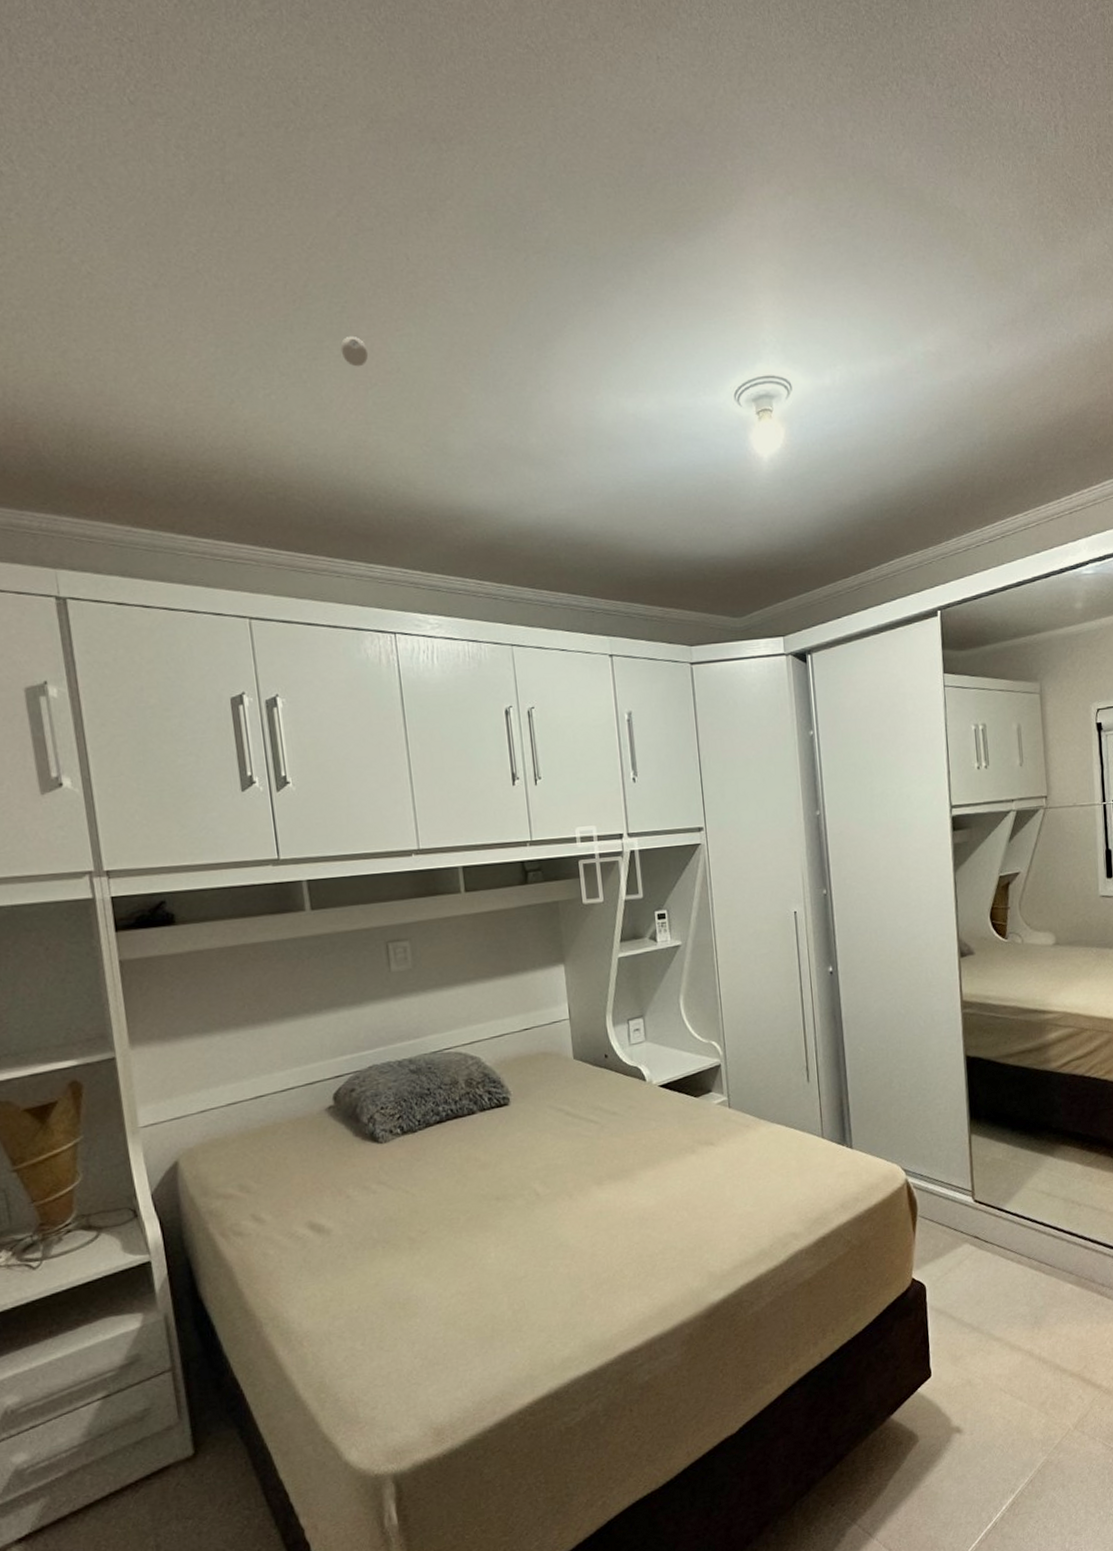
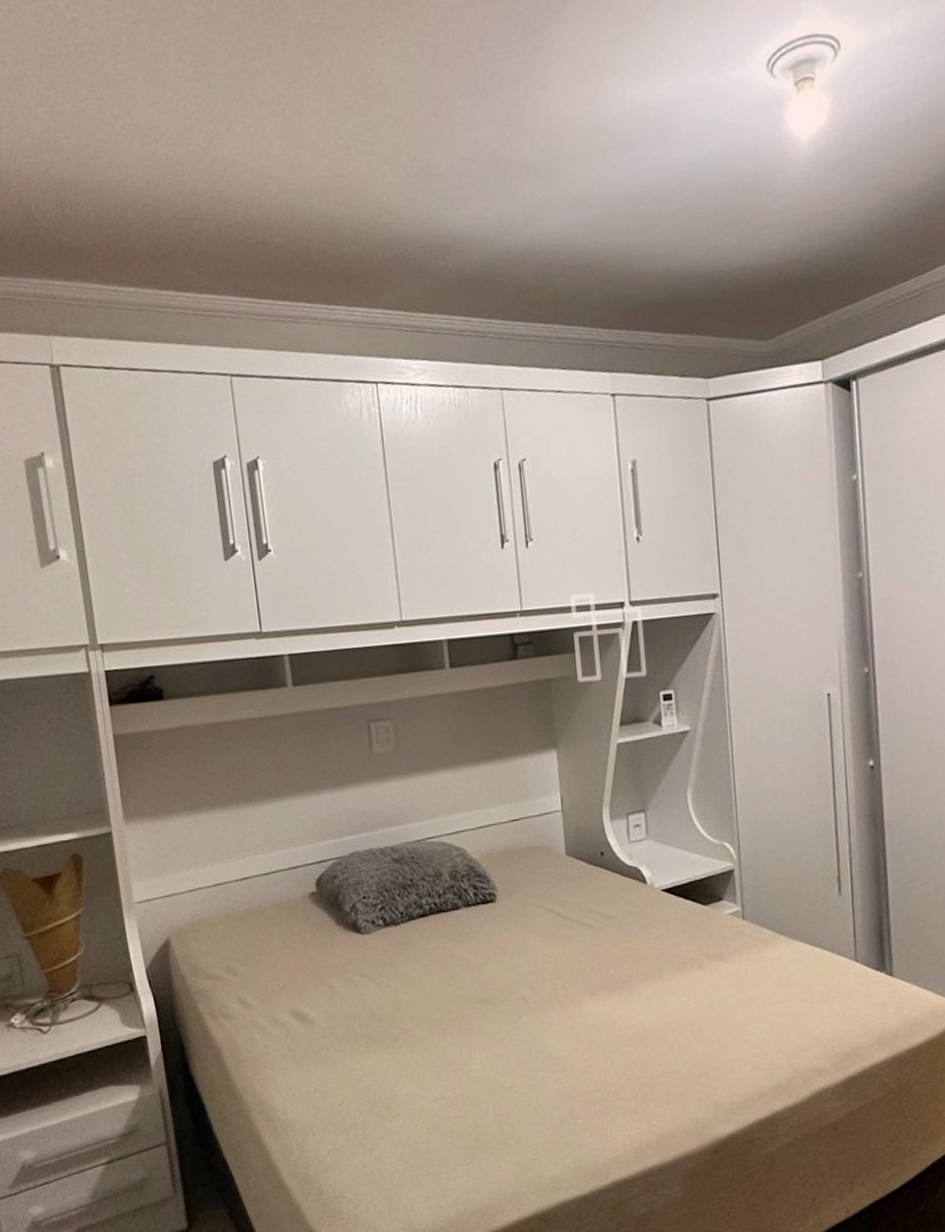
eyeball: present [340,337,369,367] -> none [319,51,349,86]

